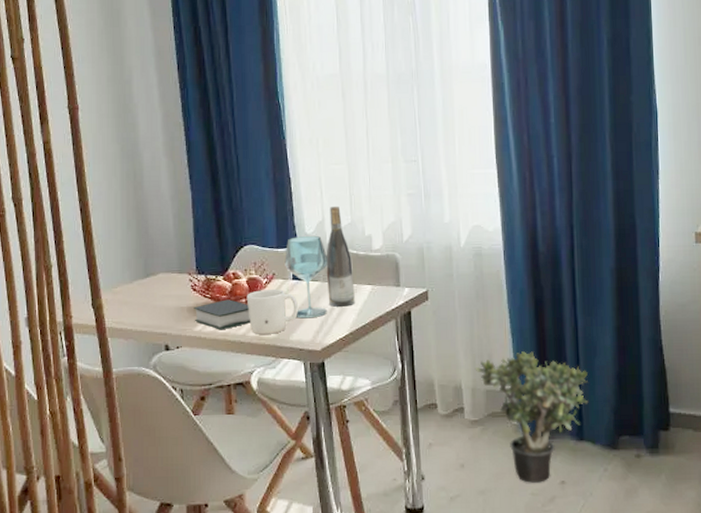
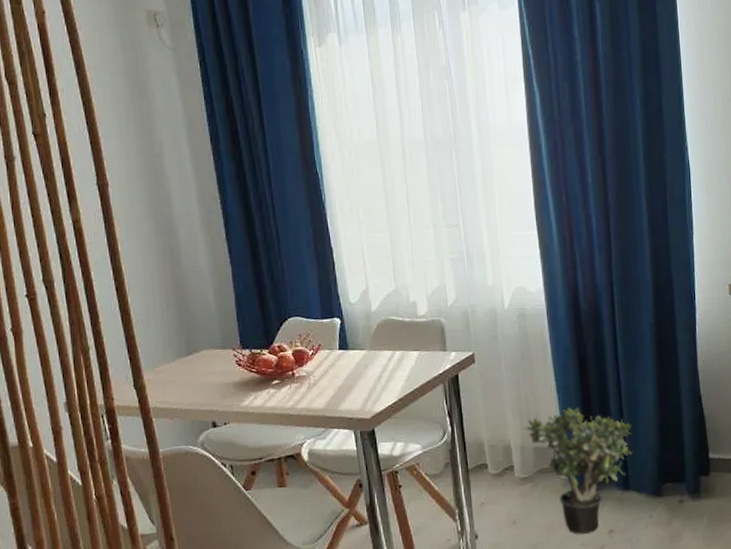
book: present [194,299,250,330] -> none [240,372,298,404]
mug: present [246,289,299,334] -> none [293,359,347,406]
wine glass: present [285,235,327,319] -> none [330,304,375,388]
wine bottle: present [326,205,356,307] -> none [371,273,404,374]

